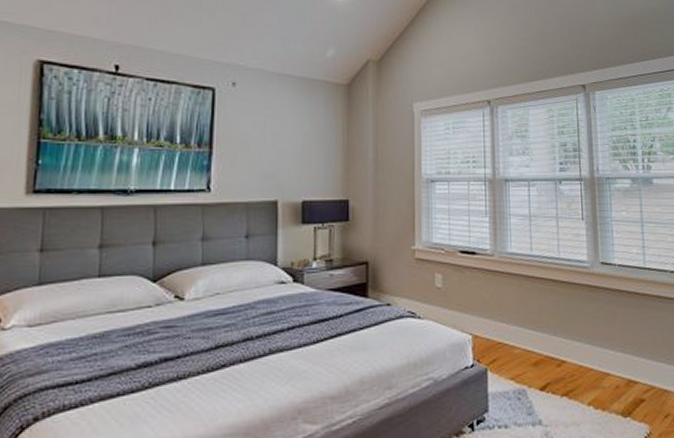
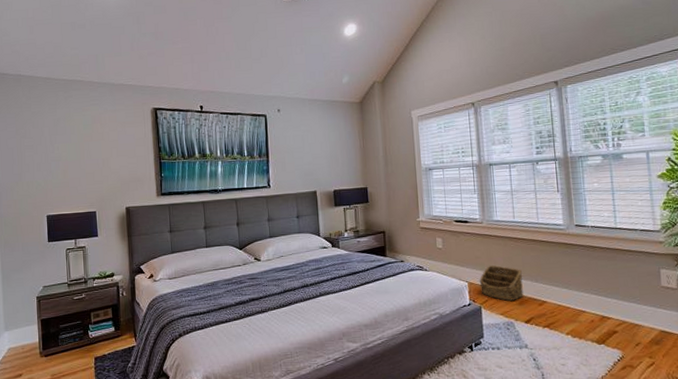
basket: none [486,311,539,360] -> present [479,265,524,301]

